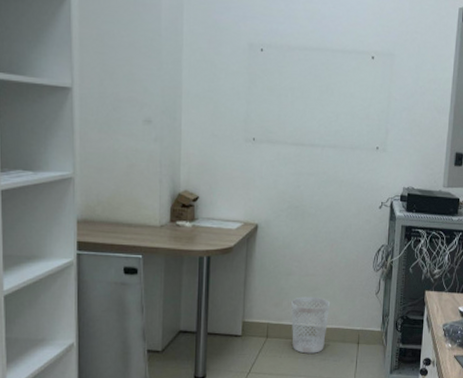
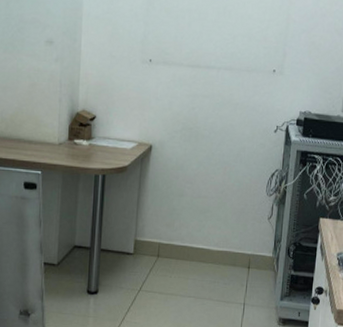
wastebasket: present [291,296,331,354] -> none [182,218,222,275]

